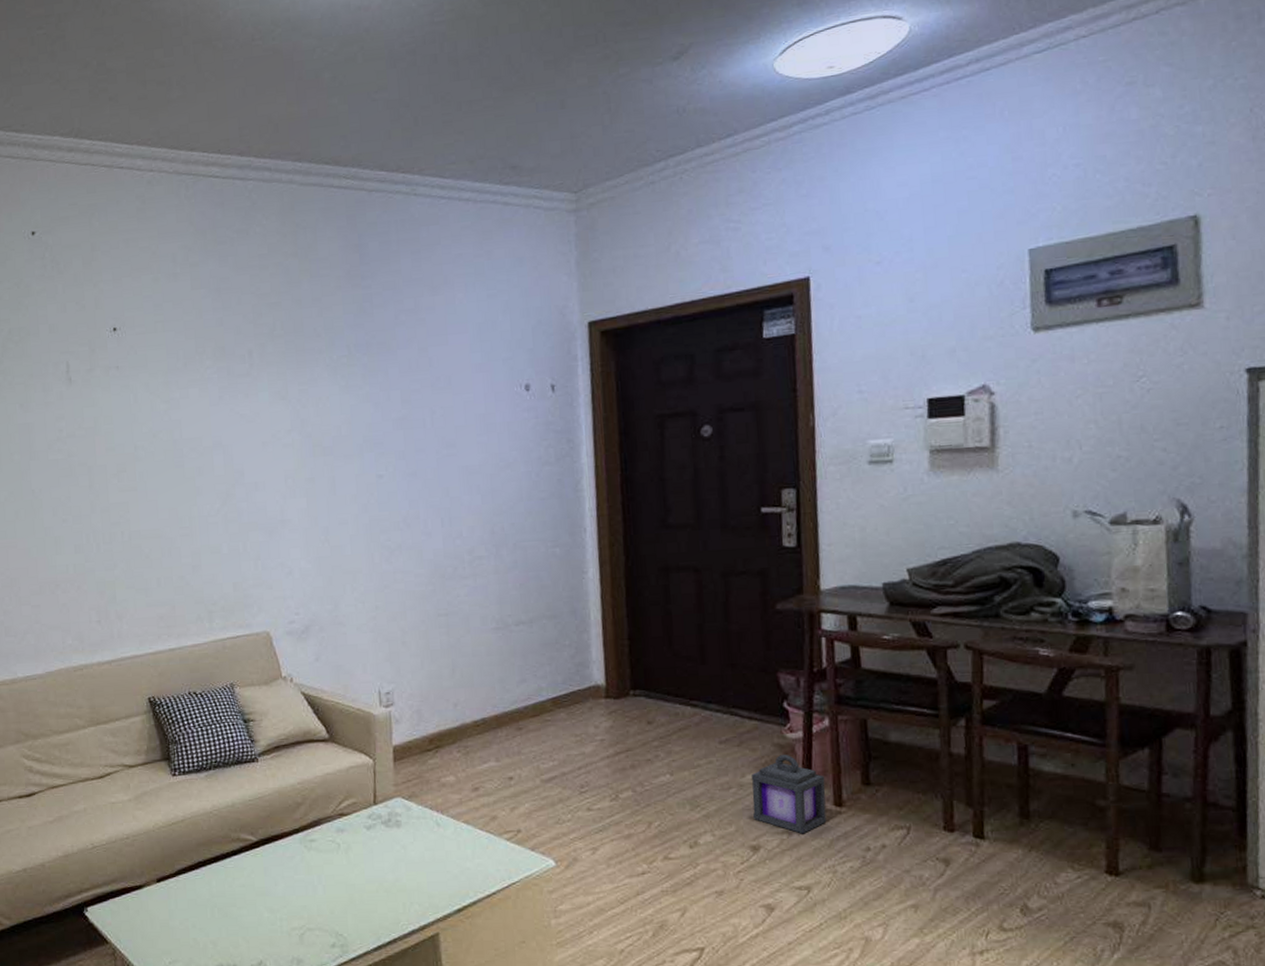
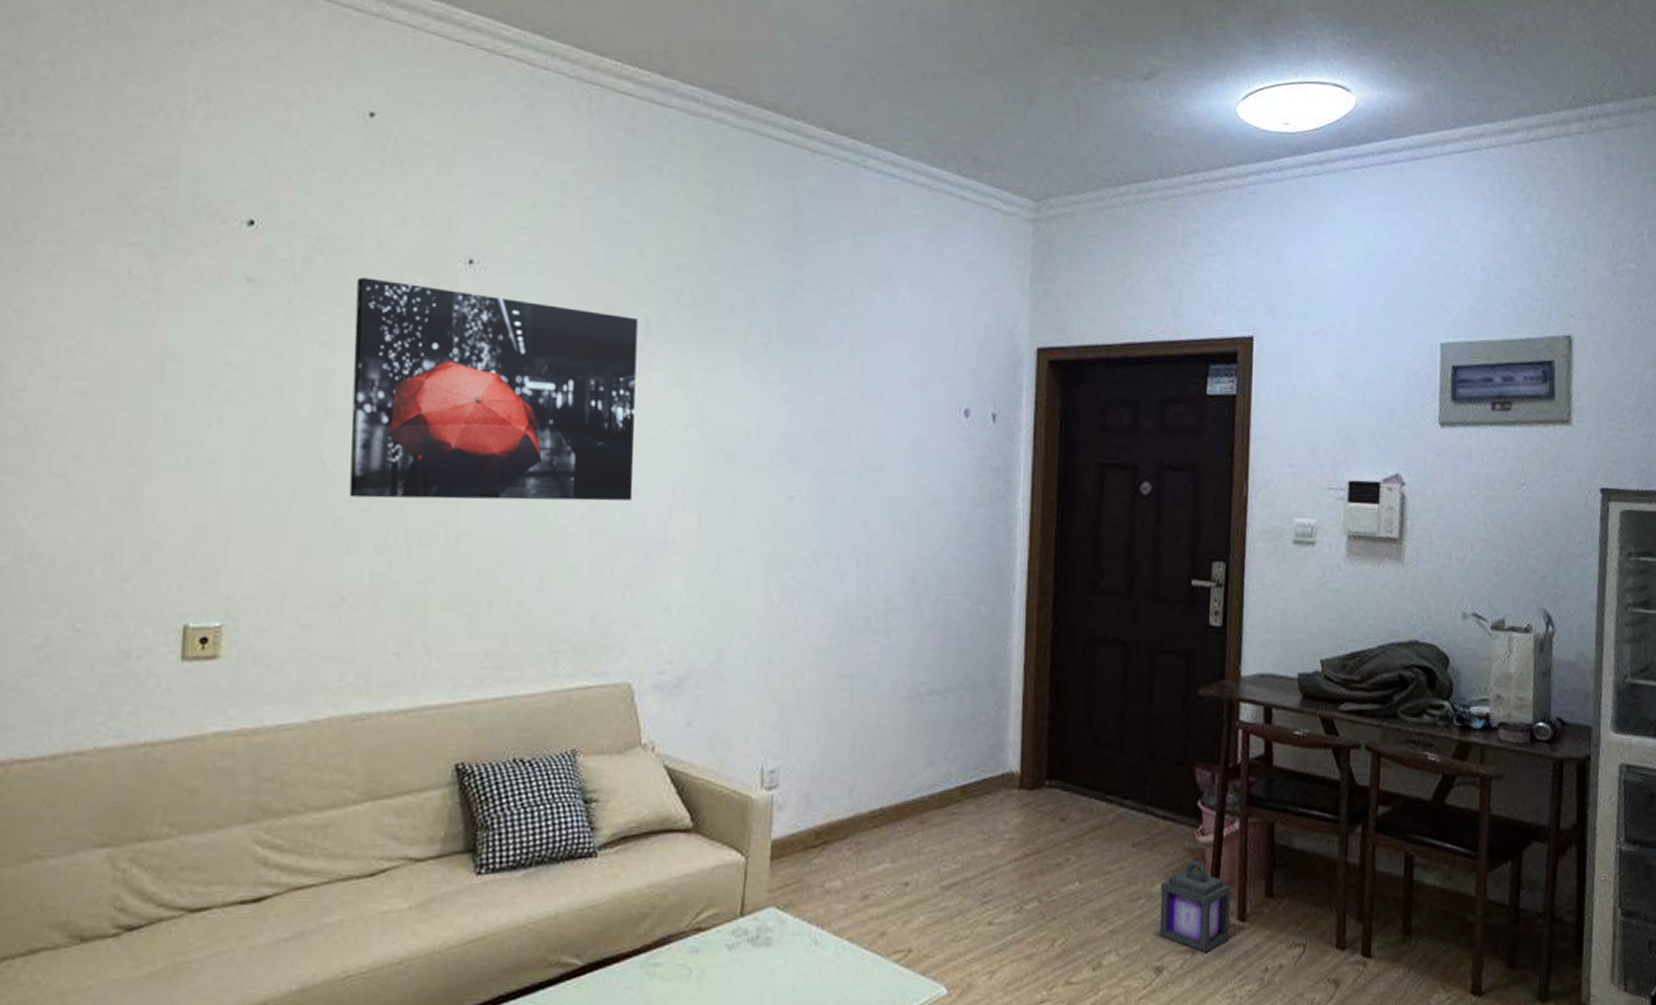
wall art: none [39,351,254,513] -> present [349,277,638,501]

